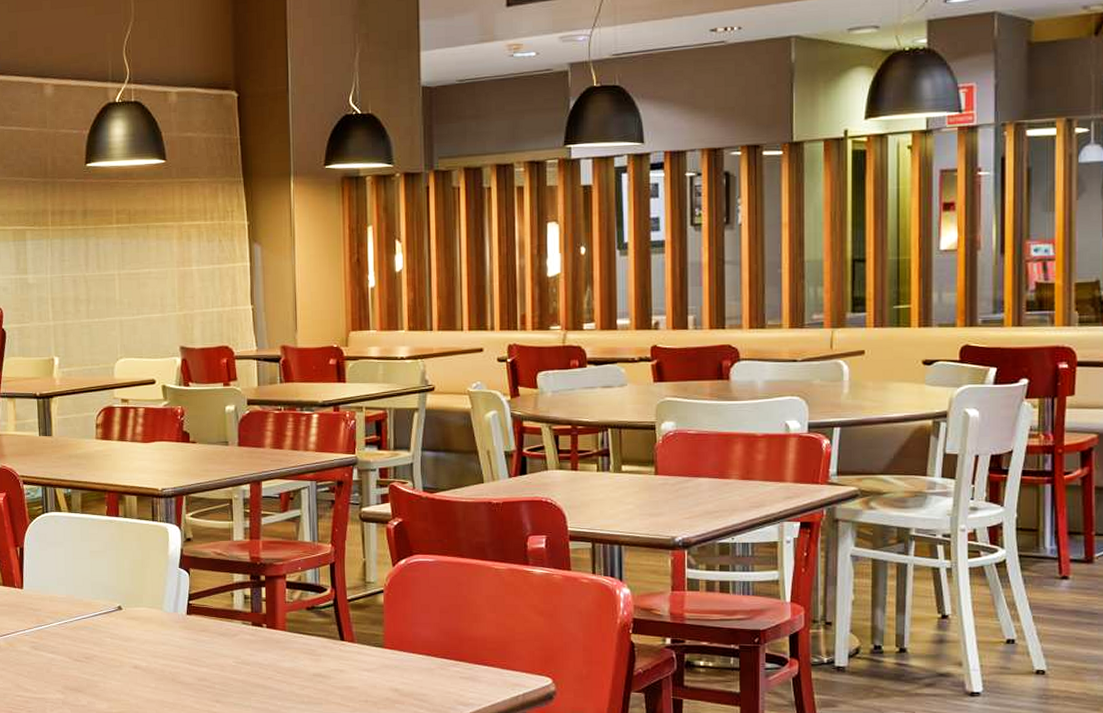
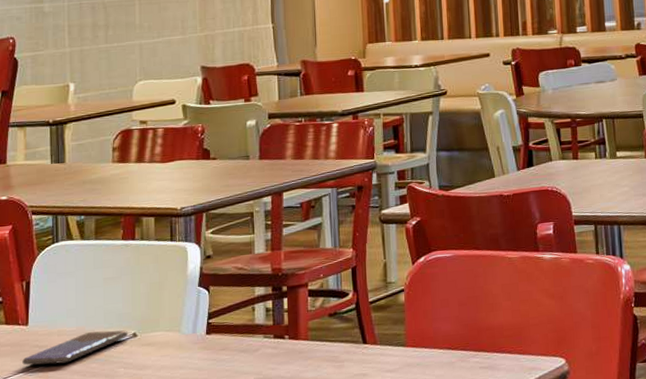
smartphone: none [19,601,114,627] -> present [22,330,129,366]

